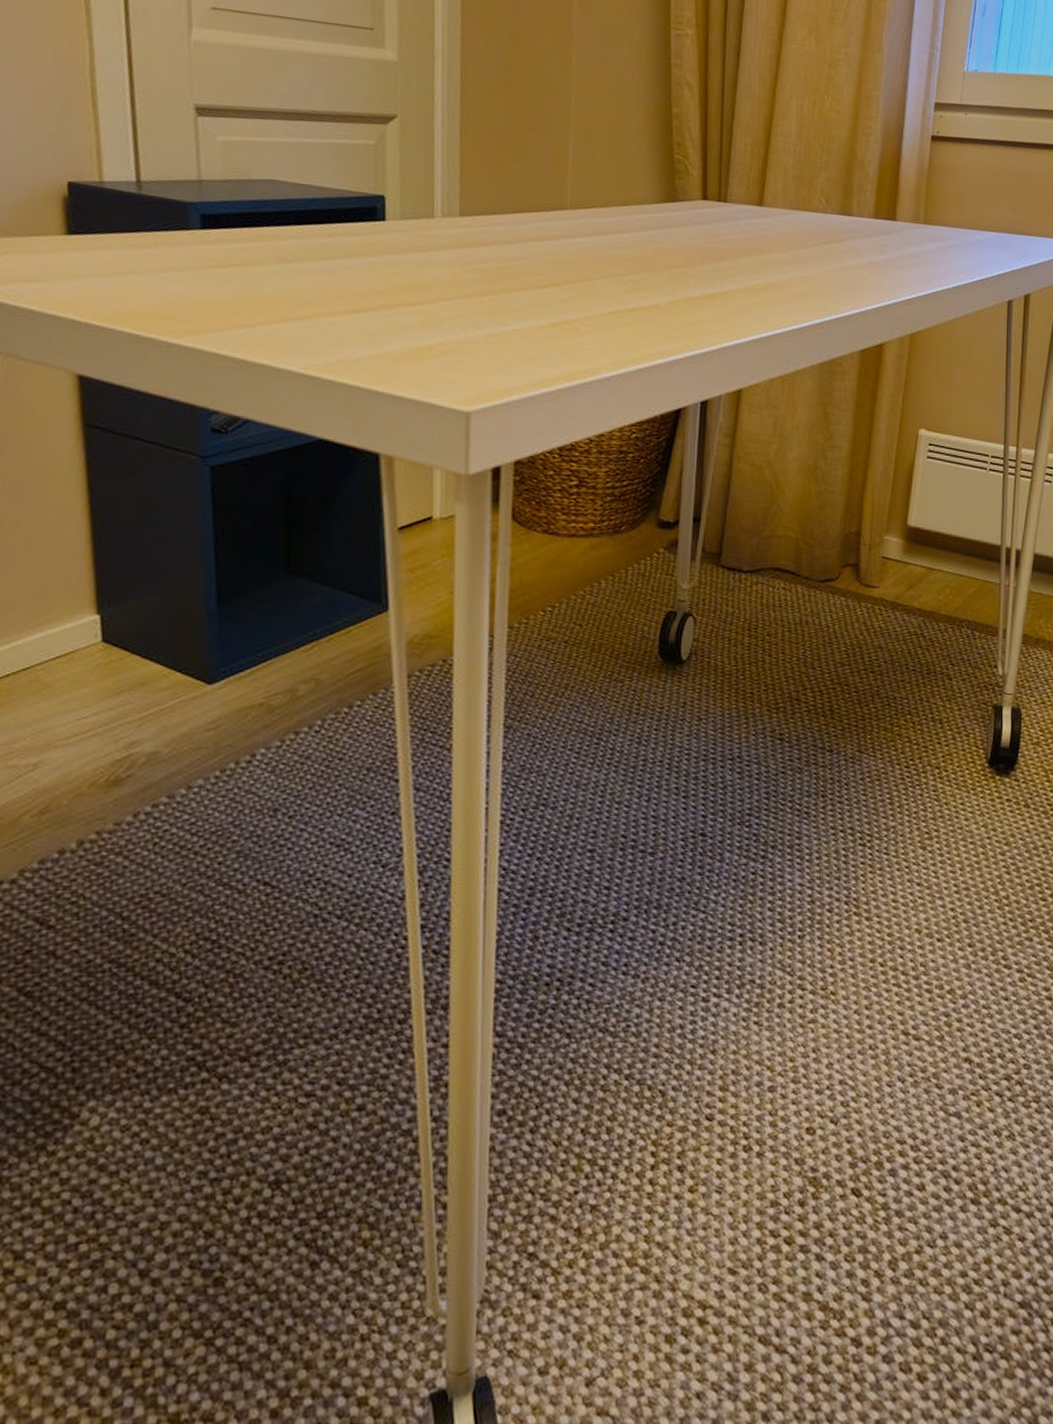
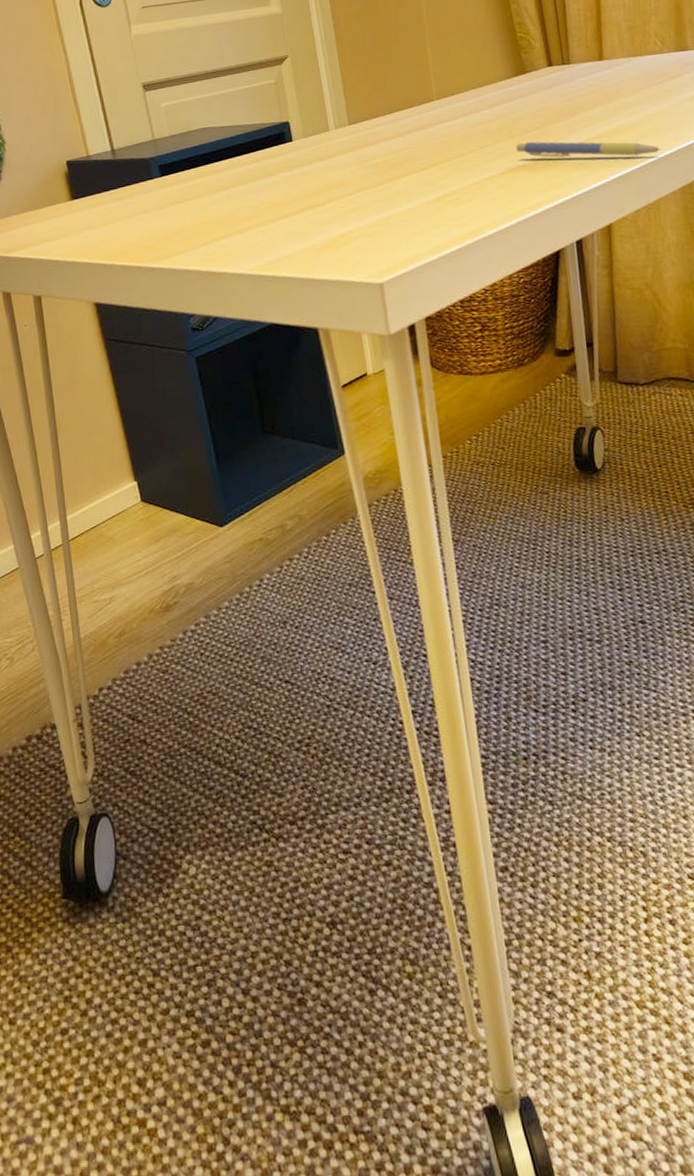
pen: none [652,279,807,321] -> present [516,141,661,158]

